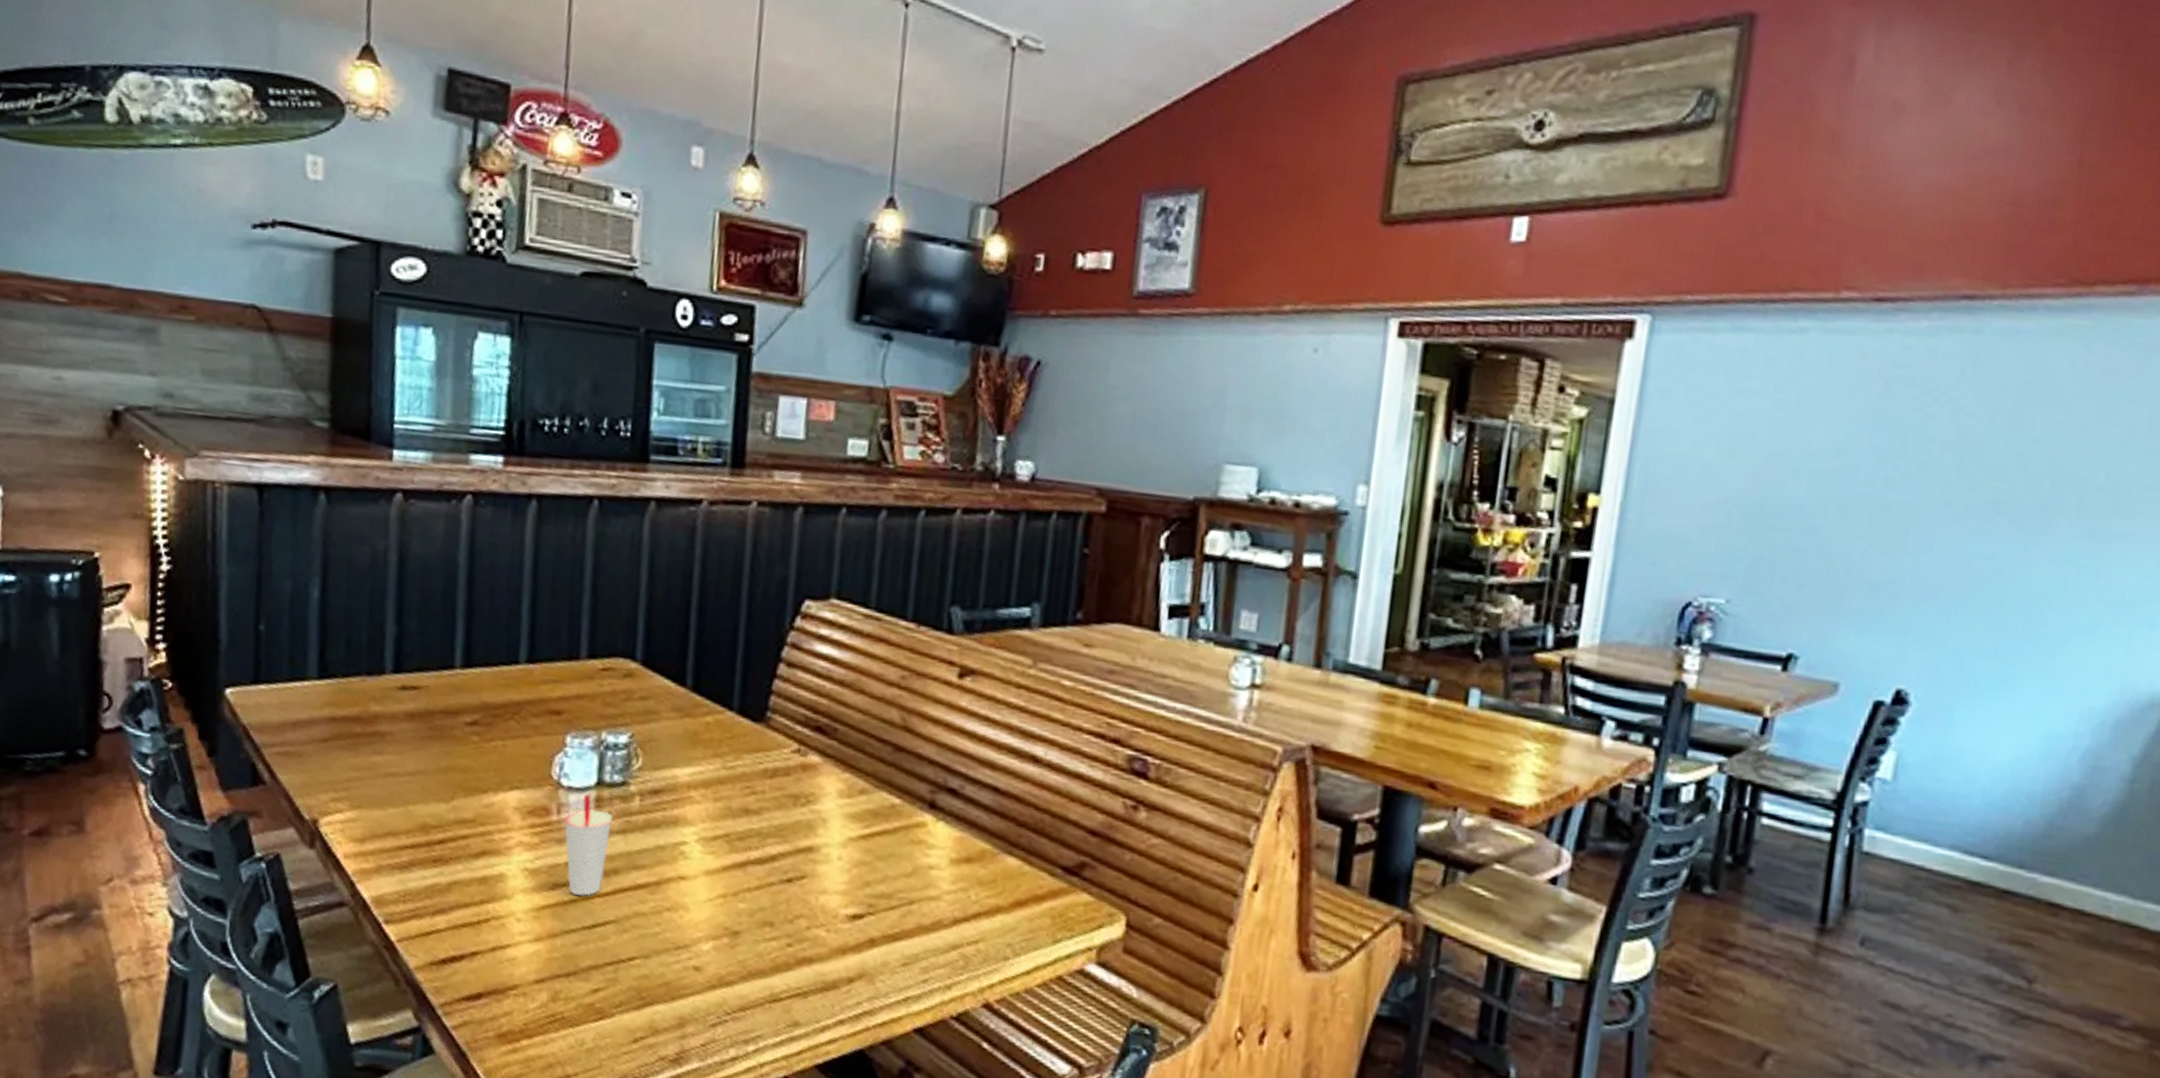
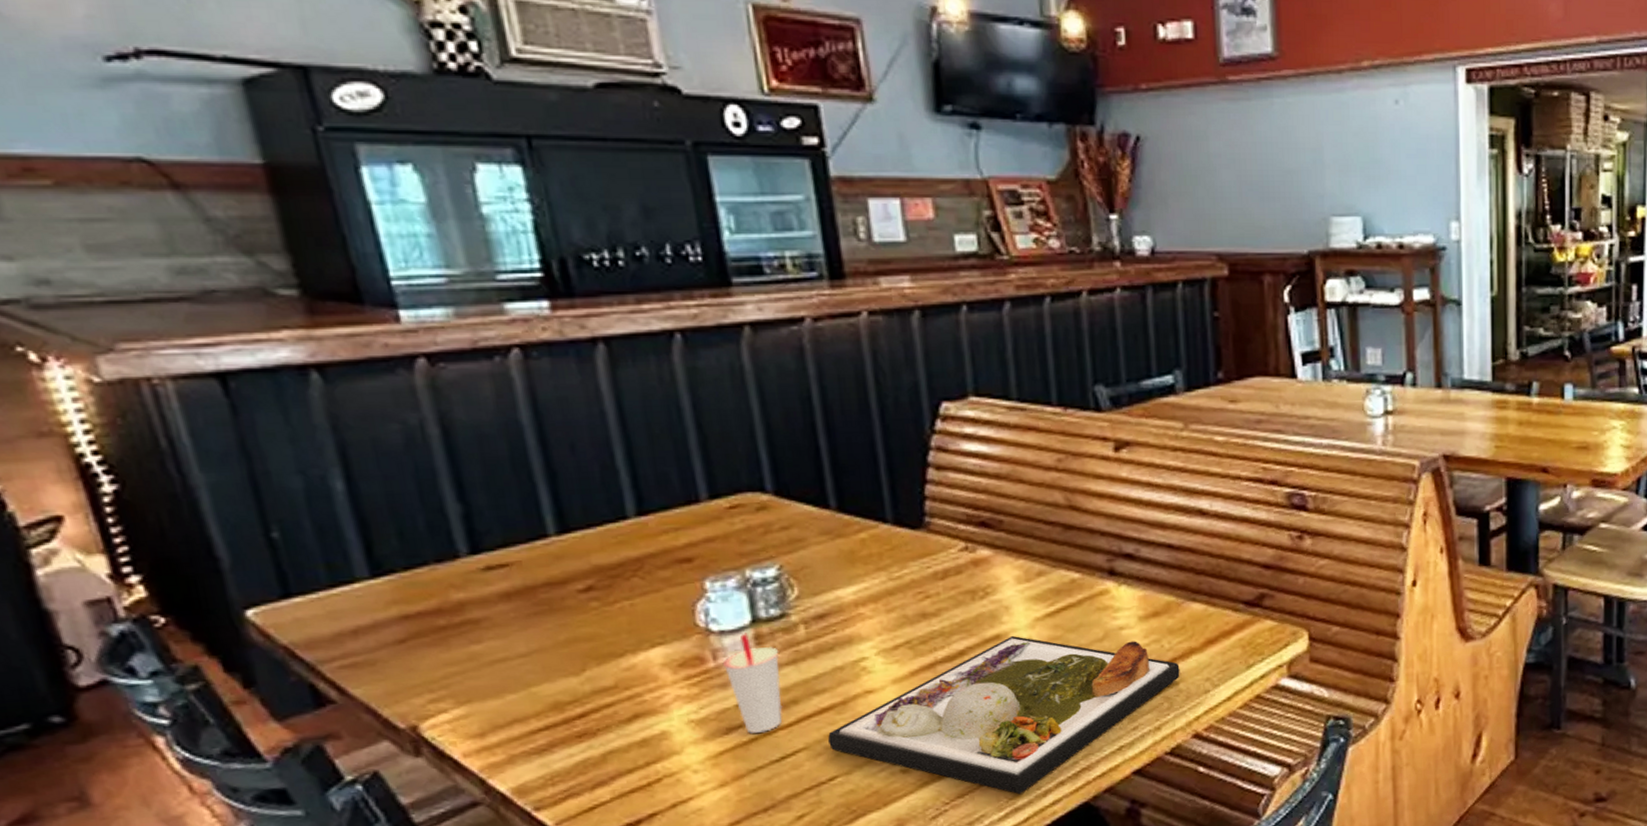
dinner plate: none [635,850,983,1023] -> present [827,635,1180,794]

